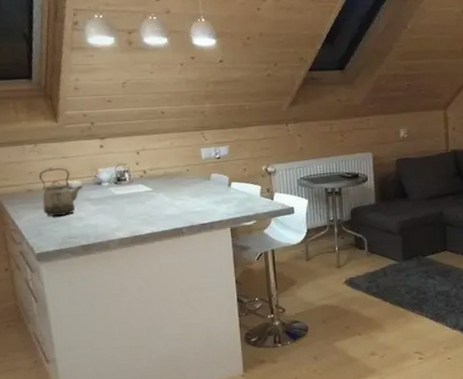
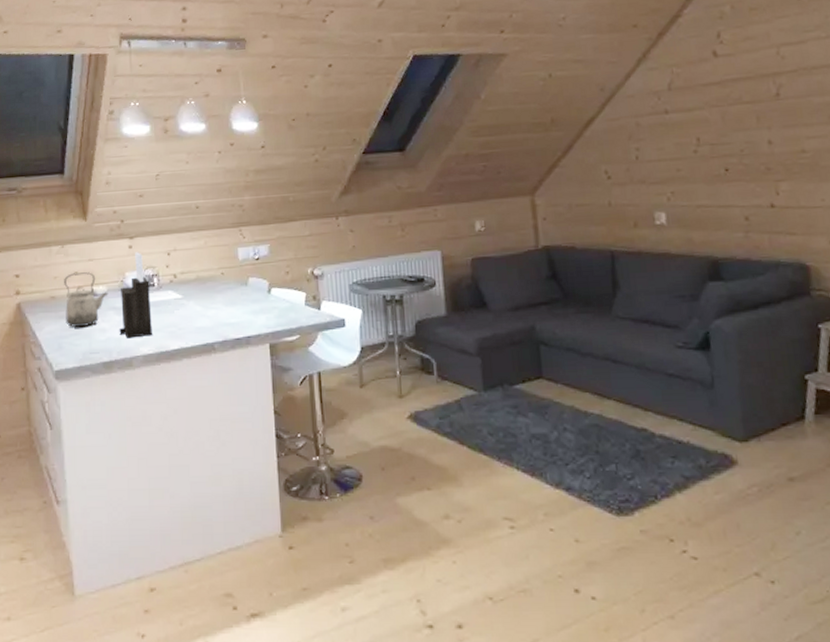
knife block: none [95,151,126,225] -> present [119,252,152,339]

